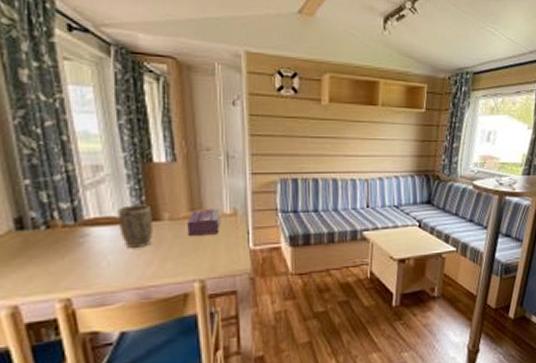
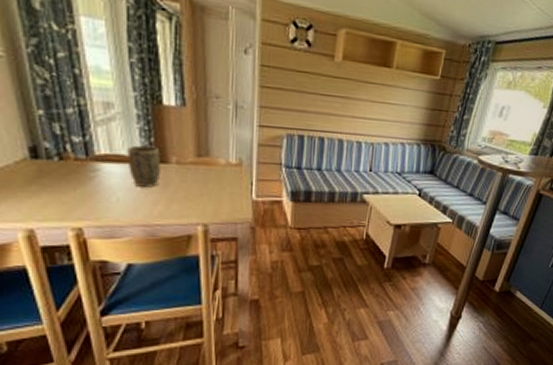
tissue box: present [187,209,221,237] -> none [193,156,226,183]

